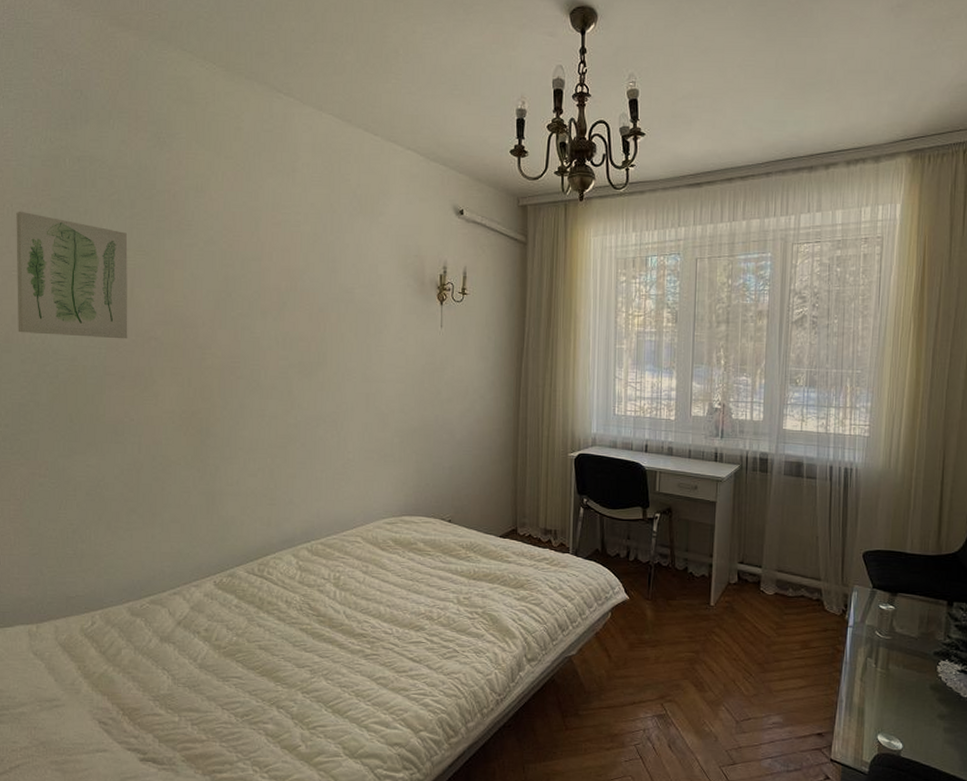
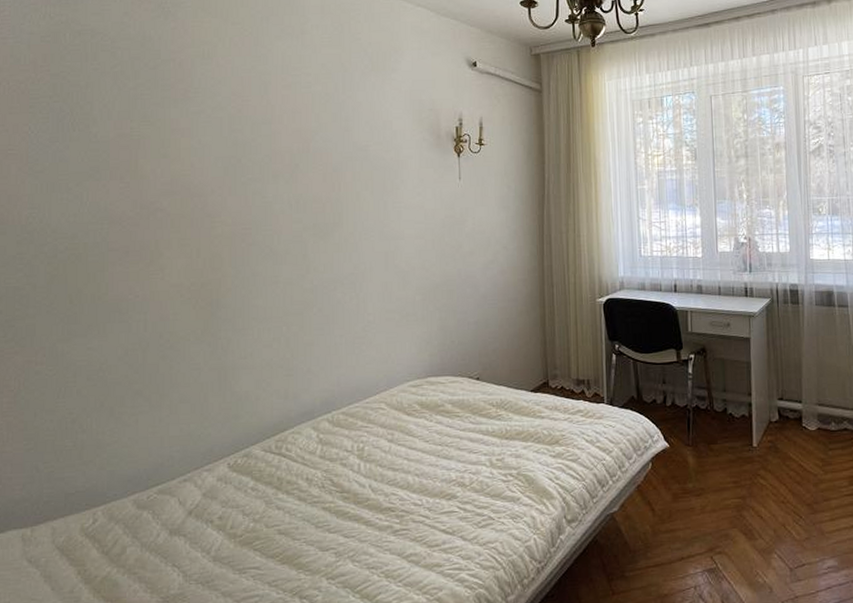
wall art: present [16,211,128,339] -> none [12,88,132,213]

